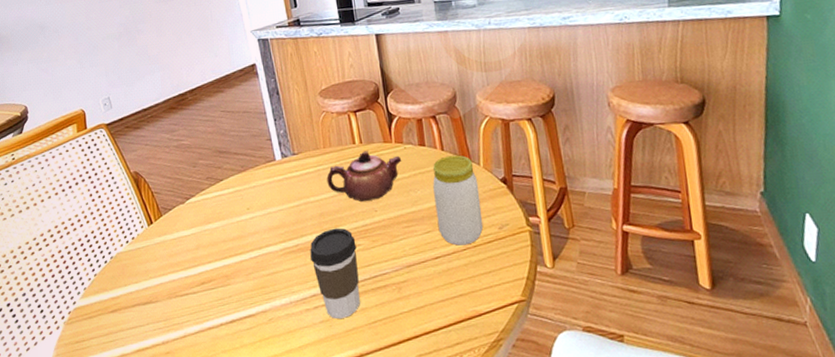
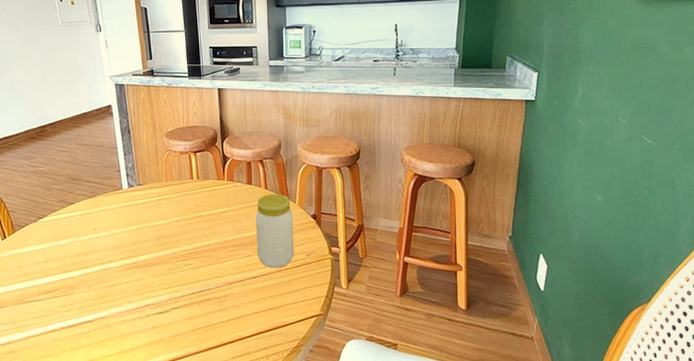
coffee cup: present [310,228,360,320] -> none [146,249,187,326]
teapot: present [326,151,402,202] -> none [166,186,232,228]

